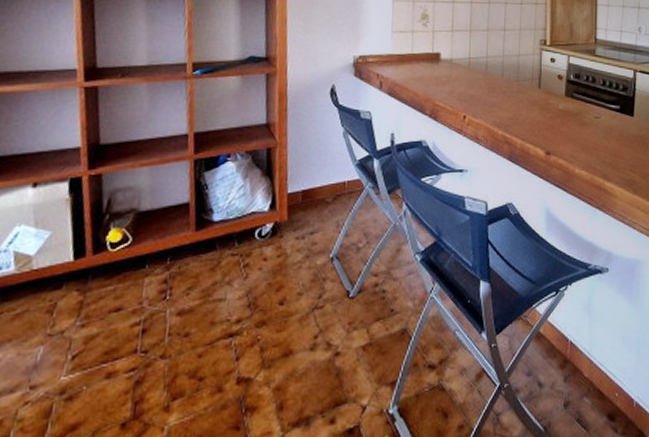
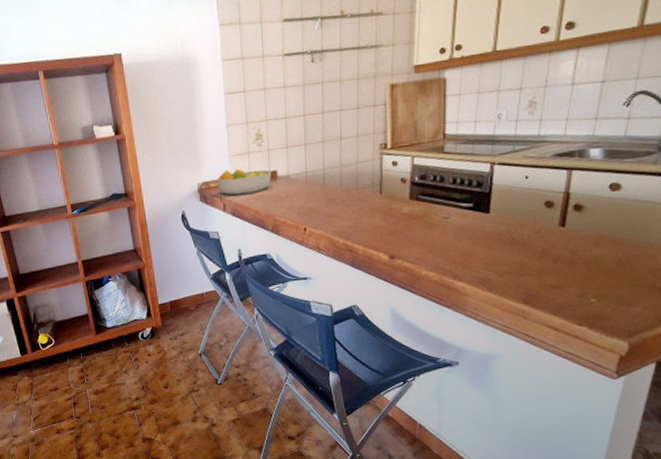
fruit bowl: none [375,45,435,74] -> present [217,169,272,196]

